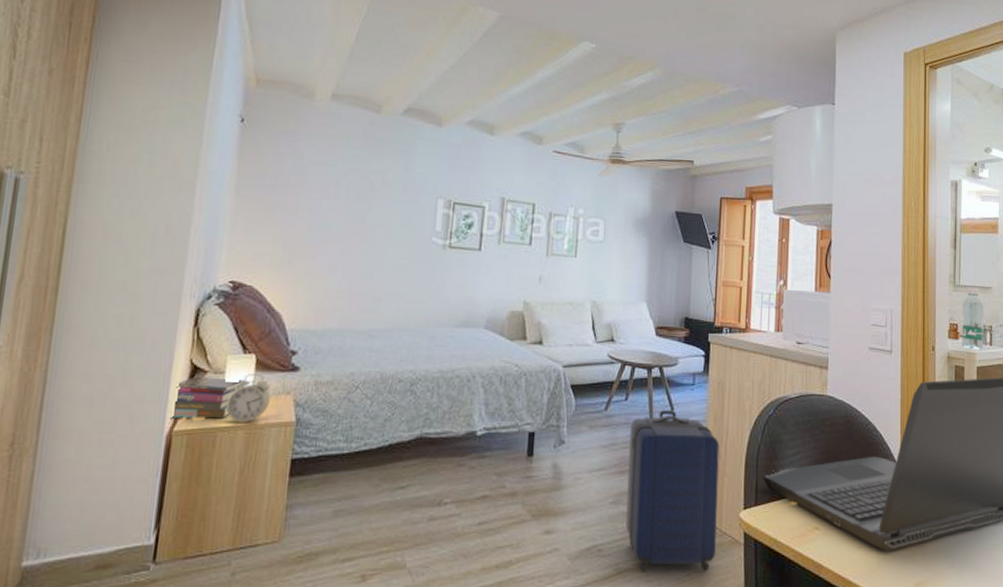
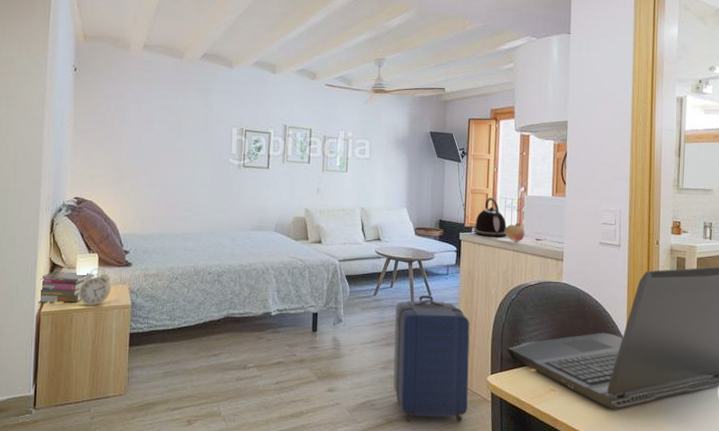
kettle: none [725,292,763,340] -> present [474,198,506,237]
fruit: none [760,322,785,346] -> present [504,222,526,242]
bottle: present [961,287,984,350] -> none [683,189,705,244]

